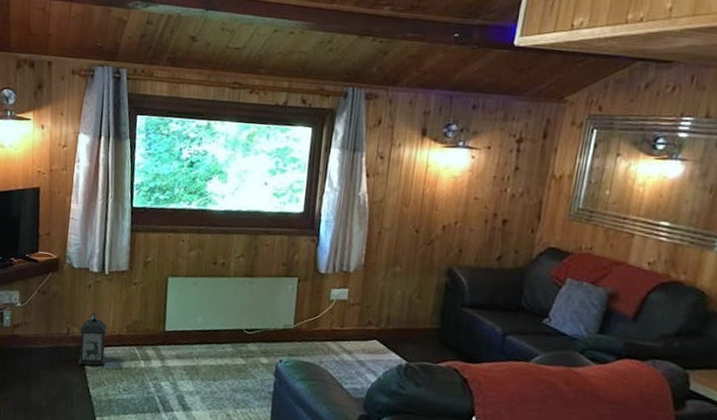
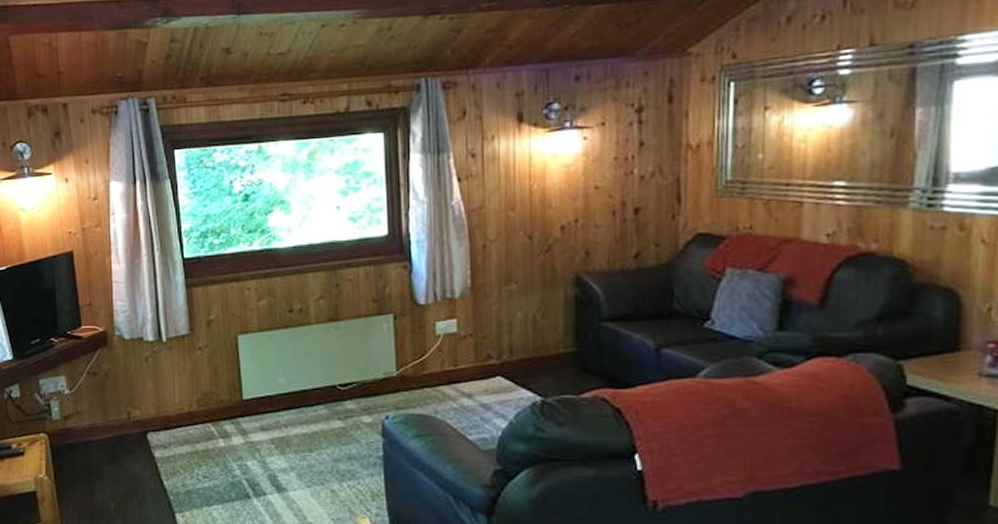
lantern: present [78,312,107,366] -> none [142,389,178,454]

